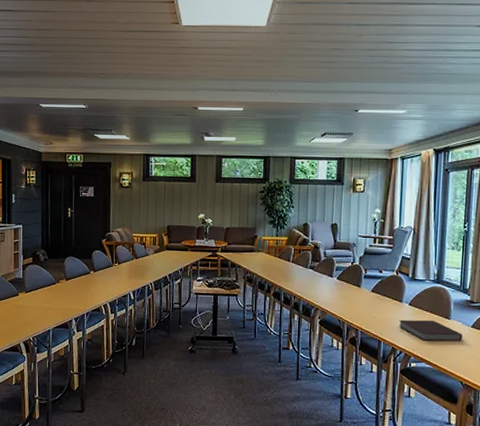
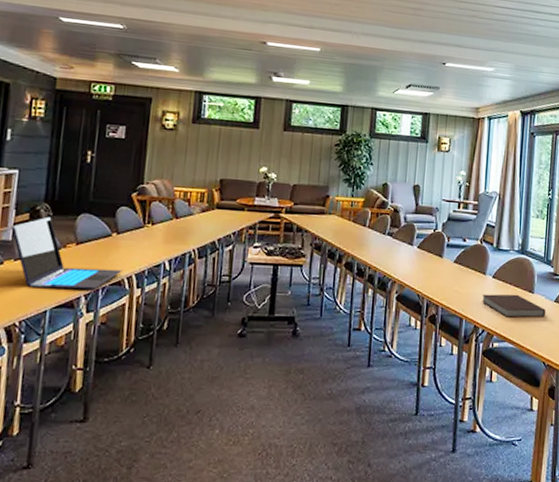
laptop: none [21,259,100,315] -> present [11,216,123,291]

